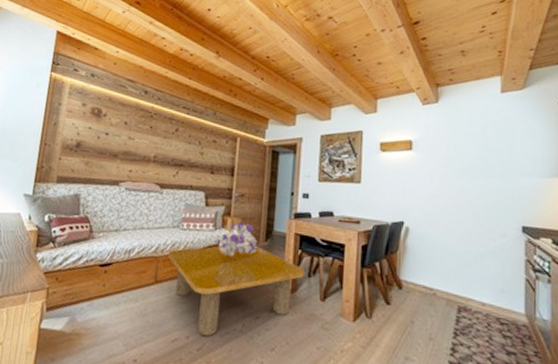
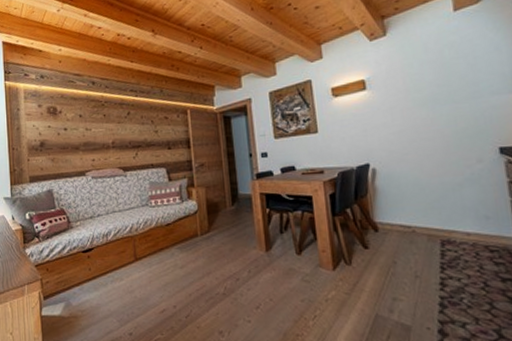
coffee table: present [167,246,304,336] -> none [142,212,276,302]
bouquet: present [217,222,259,257] -> none [185,191,227,226]

